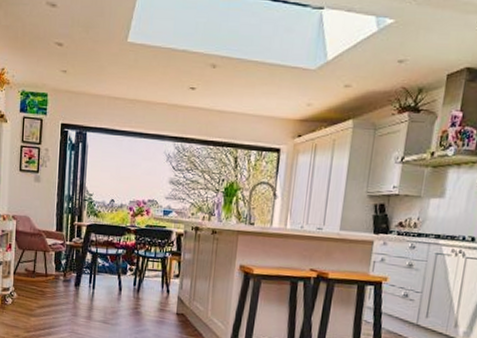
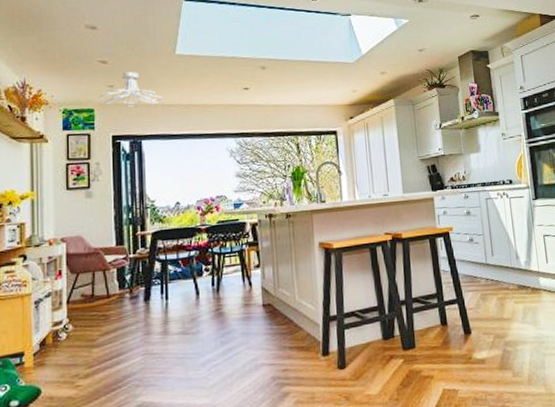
ceiling light fixture: none [52,57,111,97] -> present [98,72,164,108]

